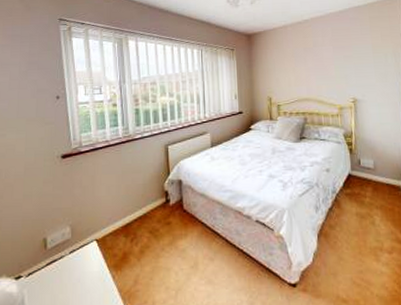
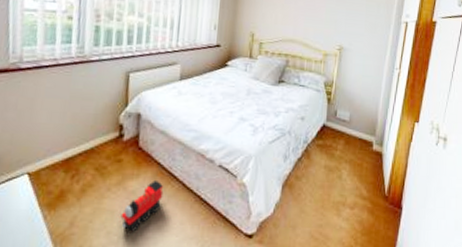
toy train: none [176,237,210,286] -> present [120,179,164,232]

